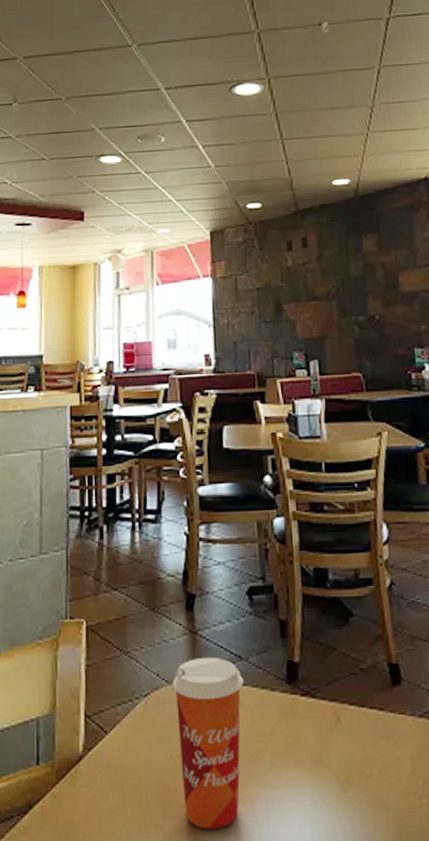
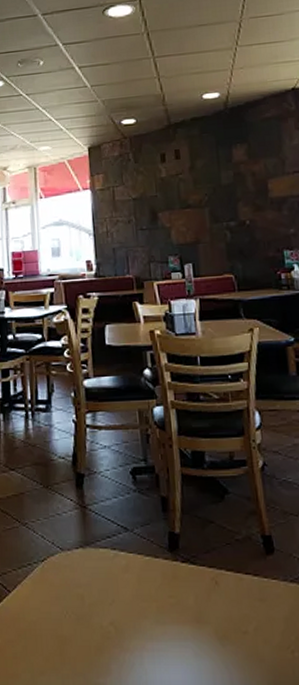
paper cup: present [173,658,243,829] -> none [66,529,130,674]

